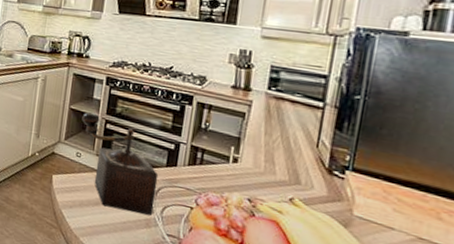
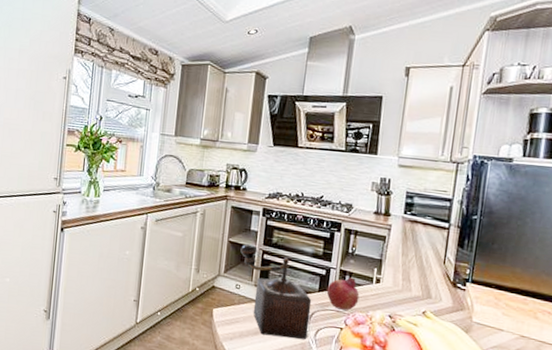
fruit: none [175,154,214,190] -> present [326,277,360,311]

